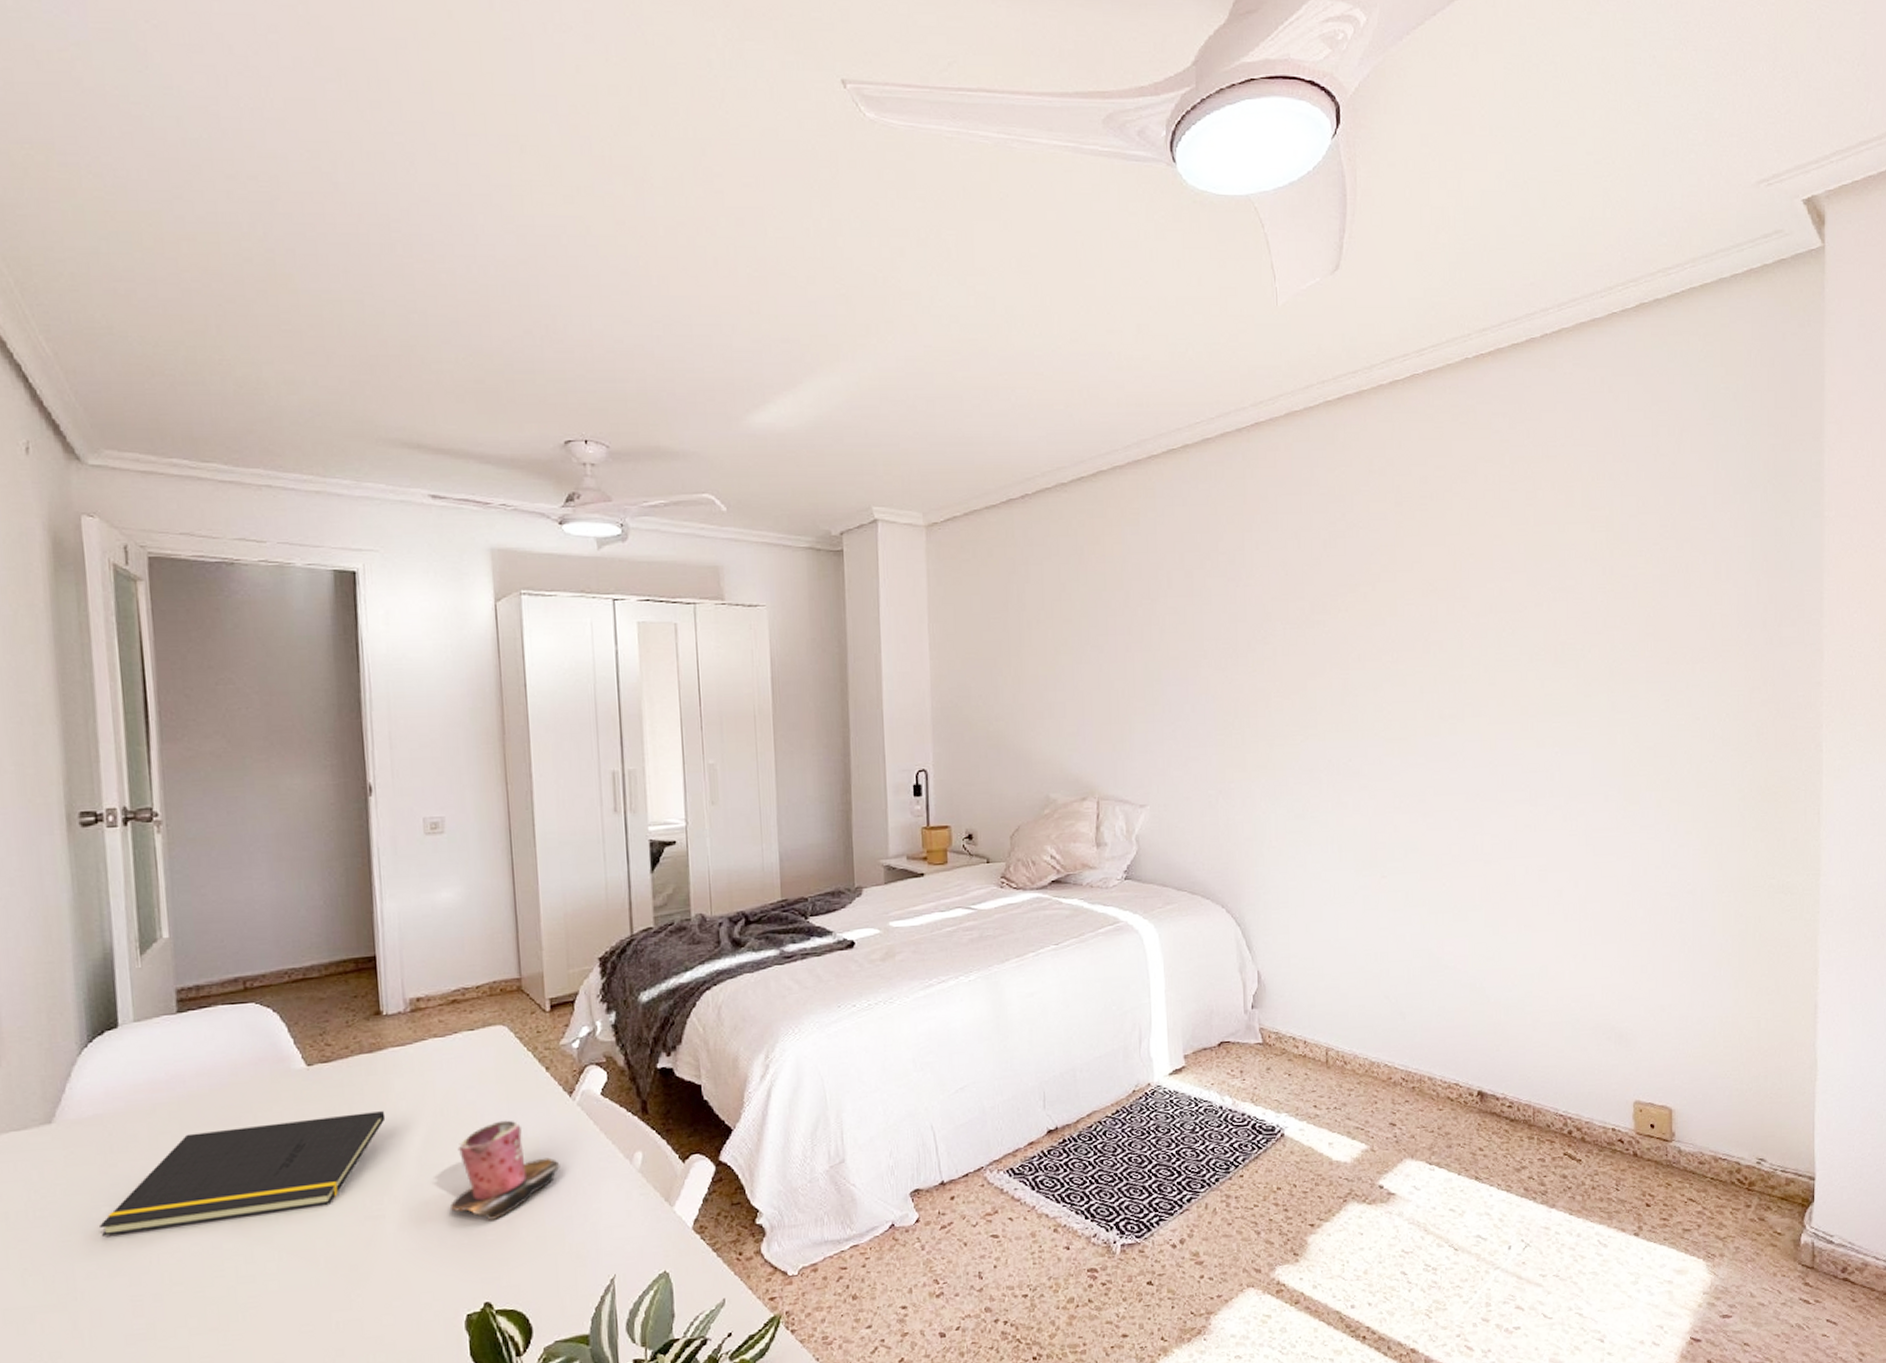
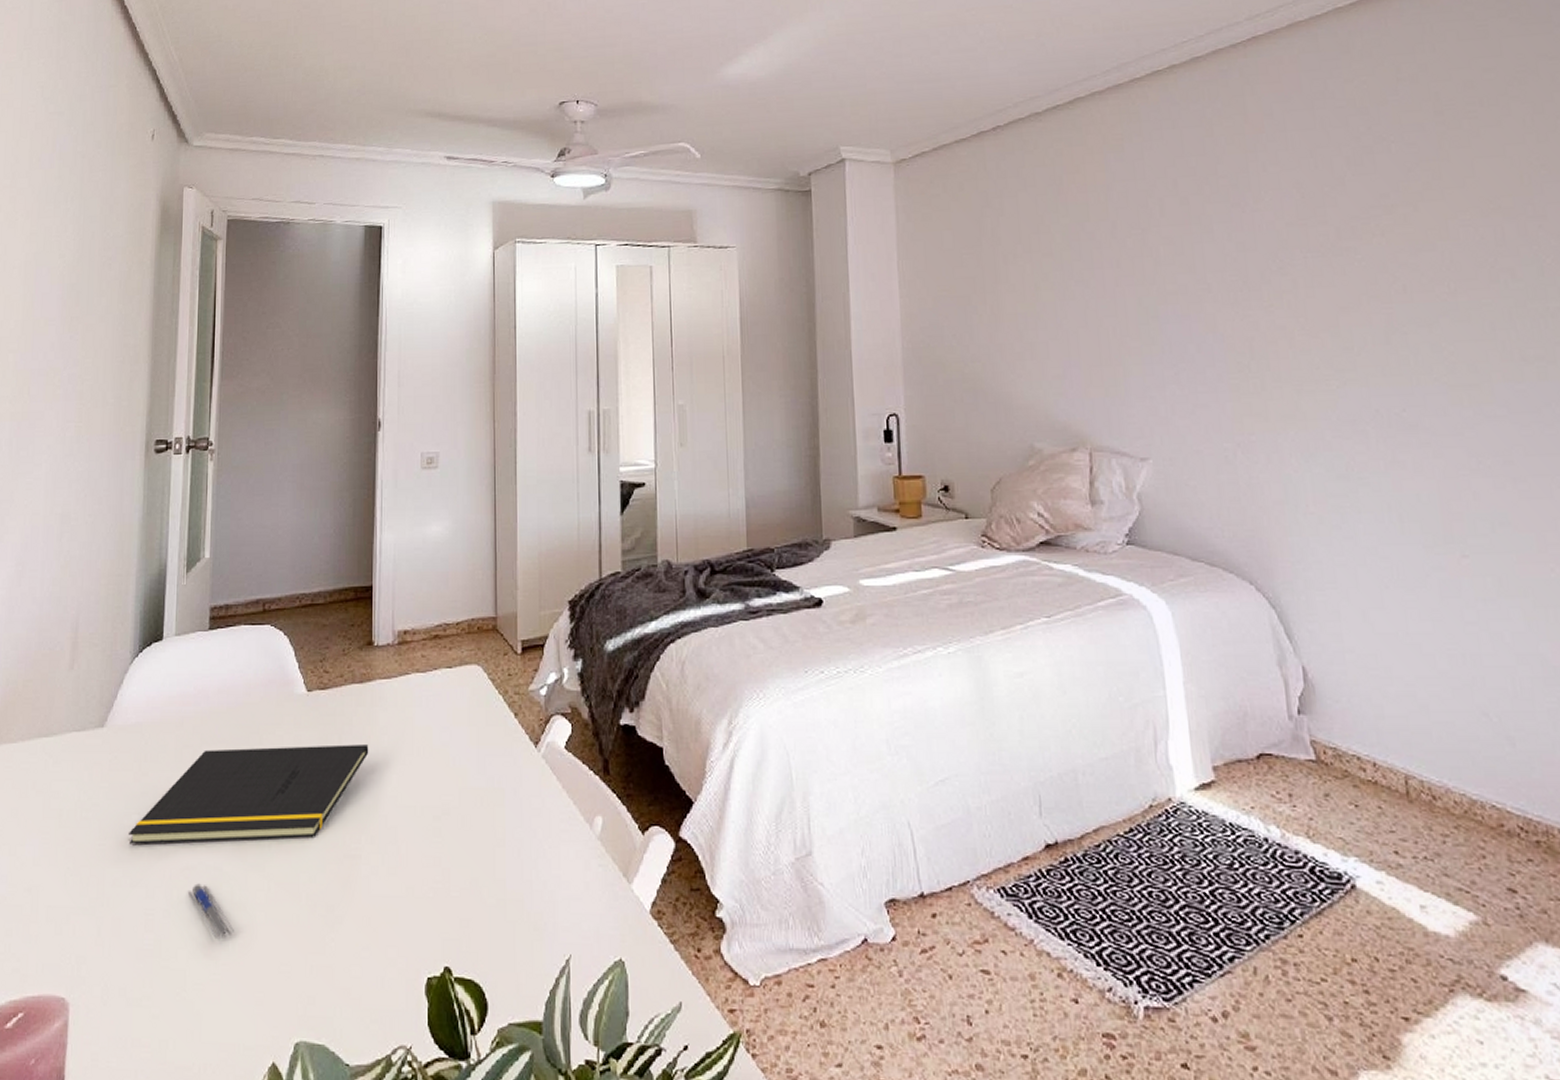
pen: none [183,1263,243,1314] -> present [188,883,234,940]
mug: present [451,1120,560,1221] -> none [420,766,523,876]

